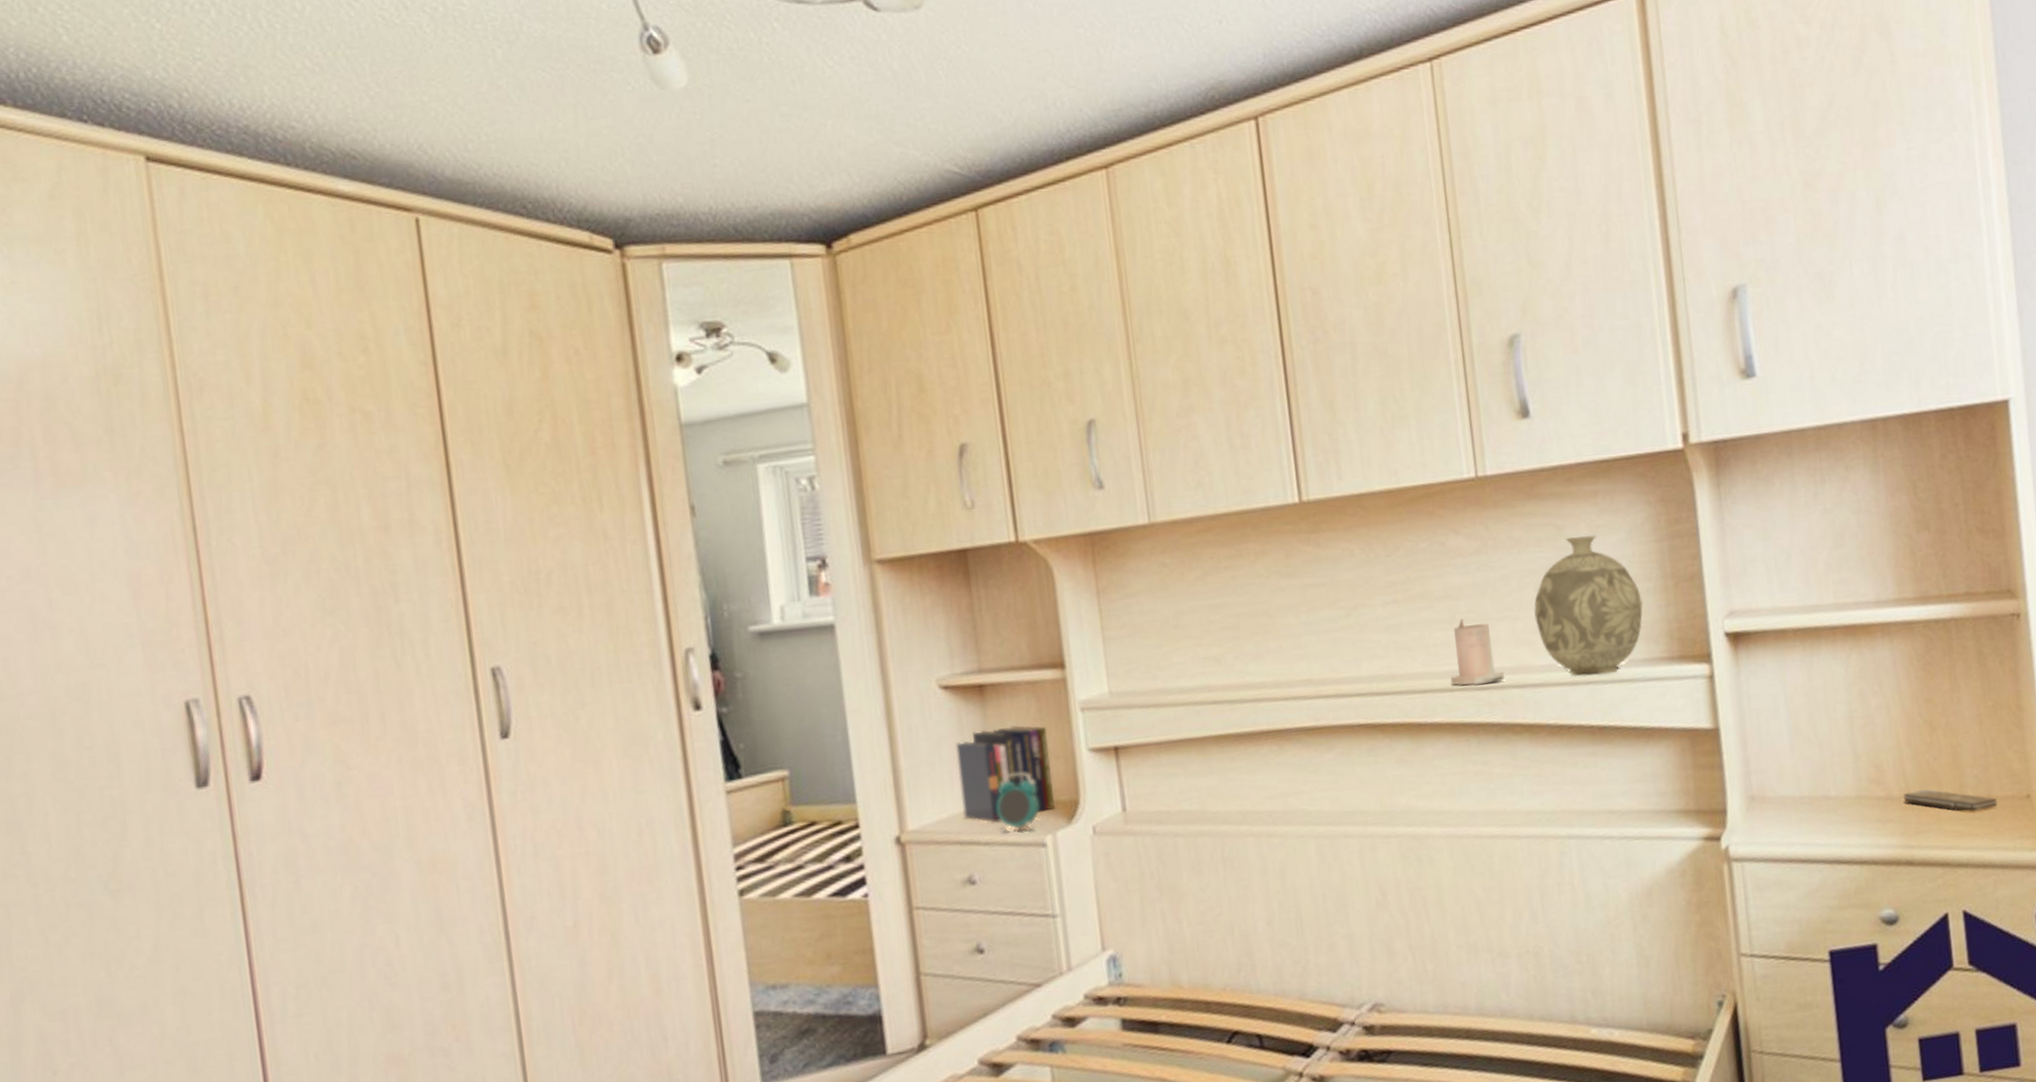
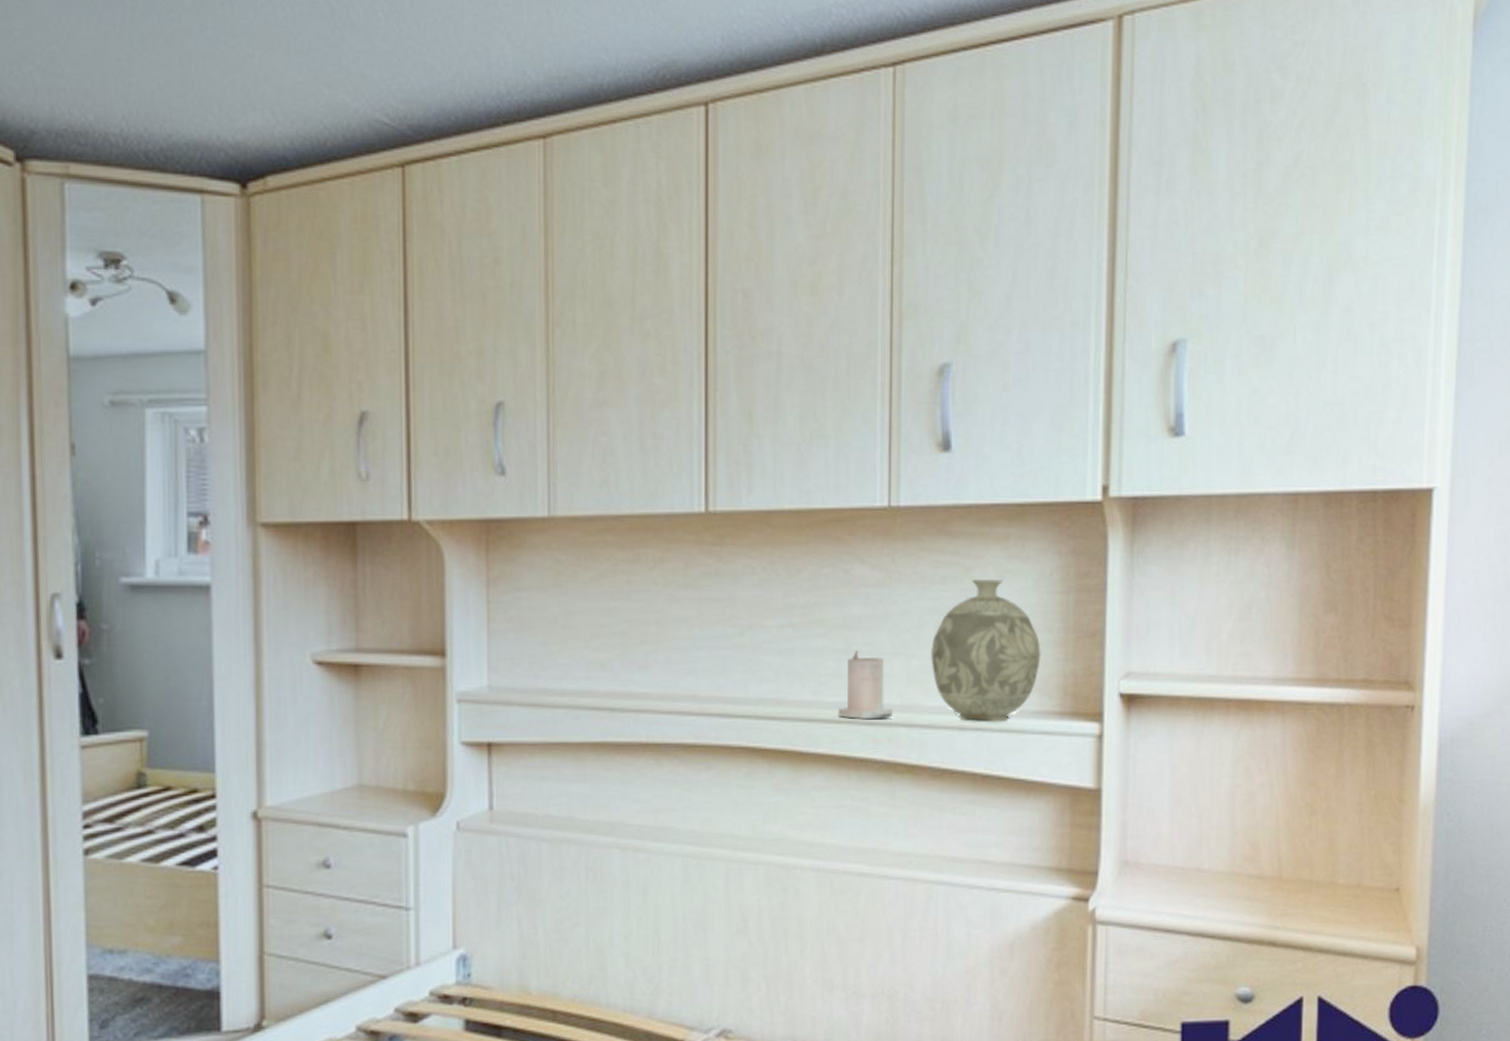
books: present [956,724,1055,823] -> none [324,709,421,808]
alarm clock: present [996,772,1040,832] -> none [360,759,404,820]
mobile phone: present [1903,789,1997,813] -> none [1274,872,1366,900]

